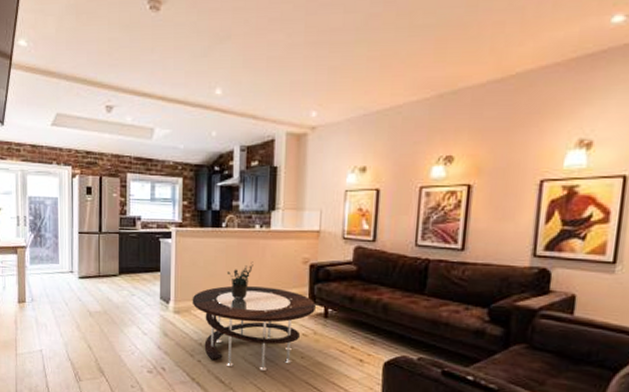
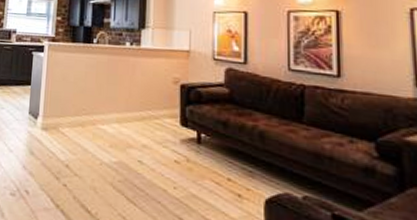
coffee table: present [192,286,316,372] -> none [60,103,187,202]
potted plant: present [228,261,253,300] -> none [98,79,123,119]

